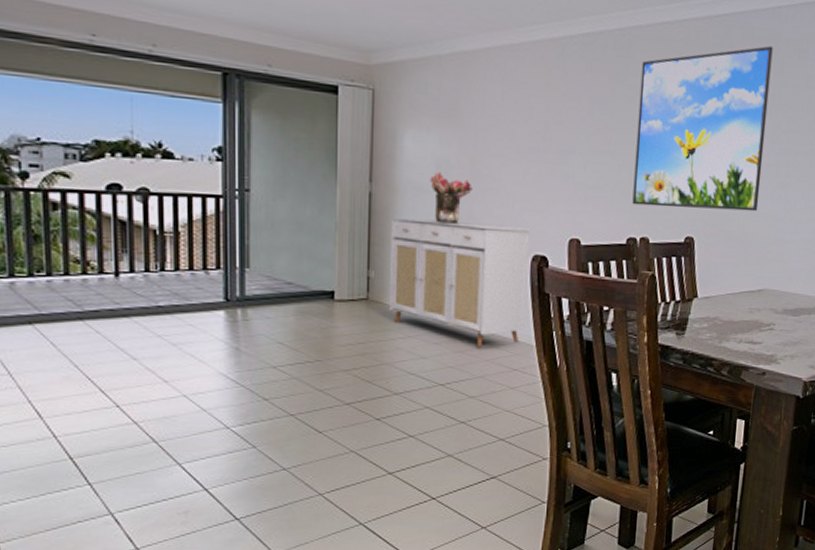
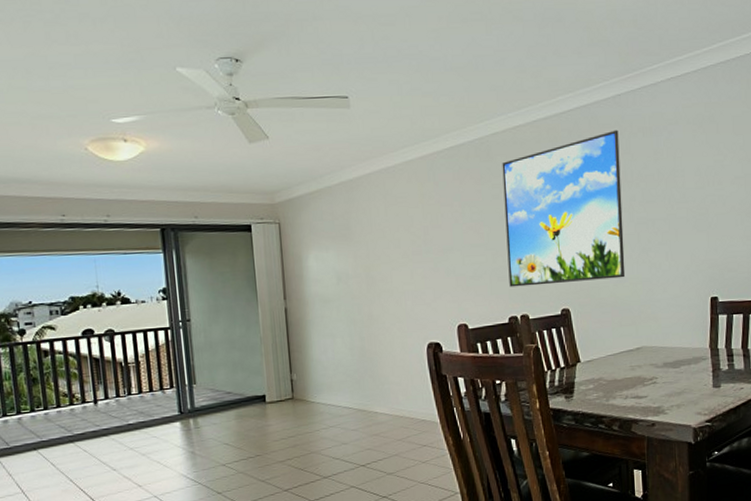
sideboard: present [389,218,531,348] -> none [305,320,428,430]
bouquet: present [430,172,473,224] -> none [333,283,370,326]

